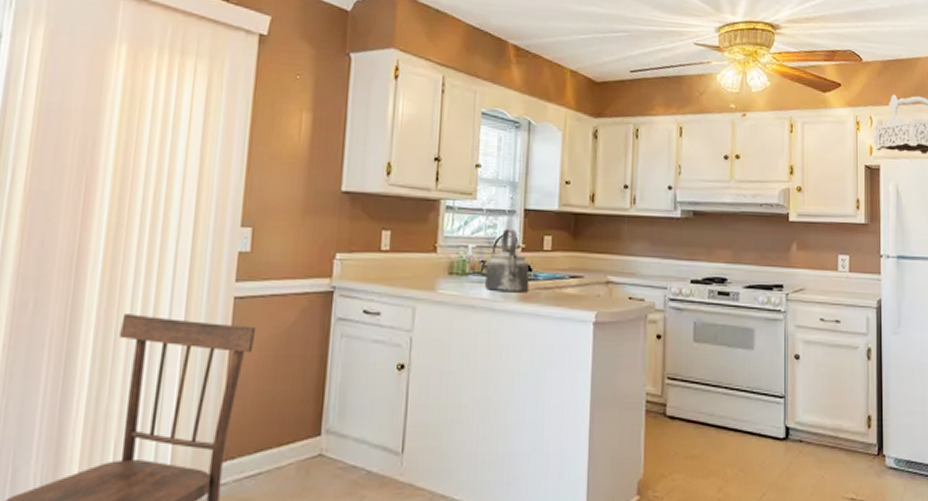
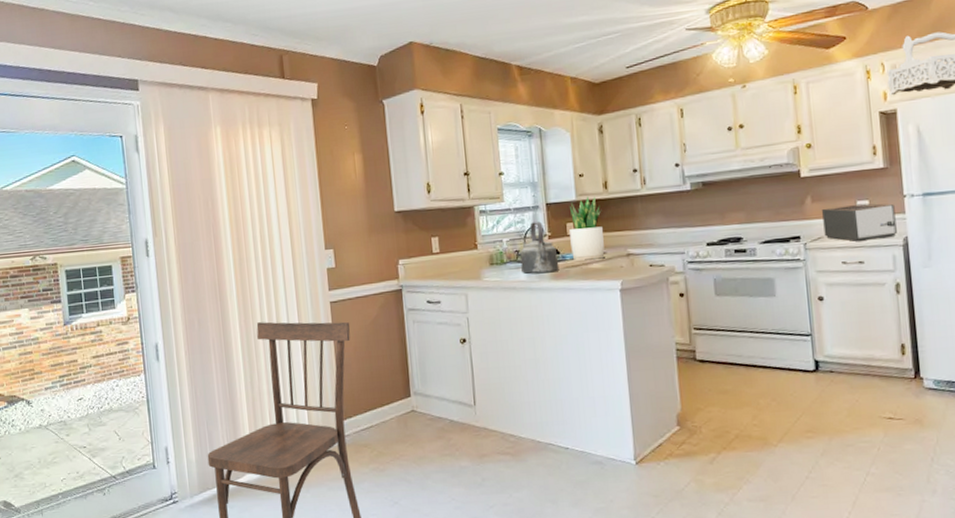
planter: none [545,208,585,283] -> present [569,196,605,261]
toaster: none [806,257,872,298] -> present [822,203,897,242]

